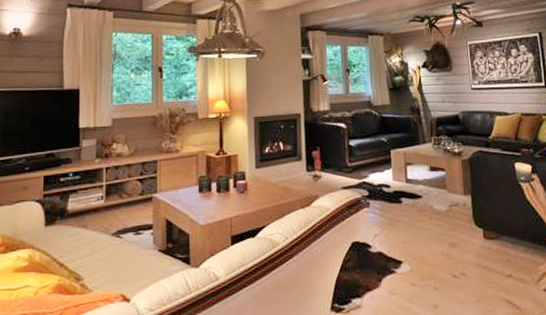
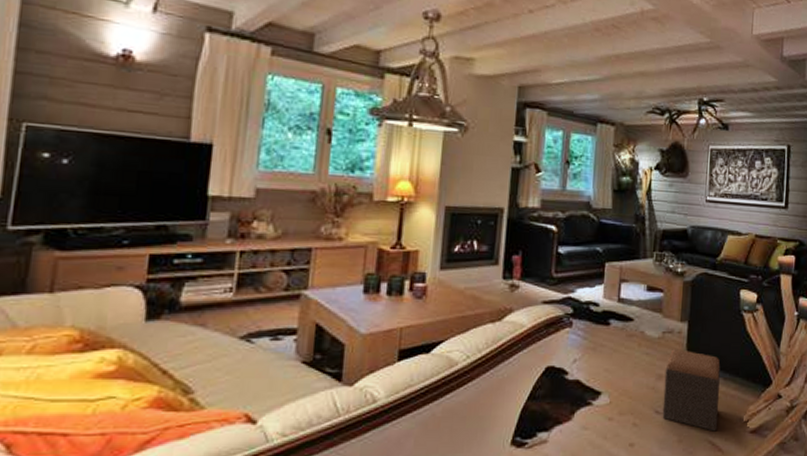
footstool: none [456,219,513,291] -> present [662,349,721,432]

